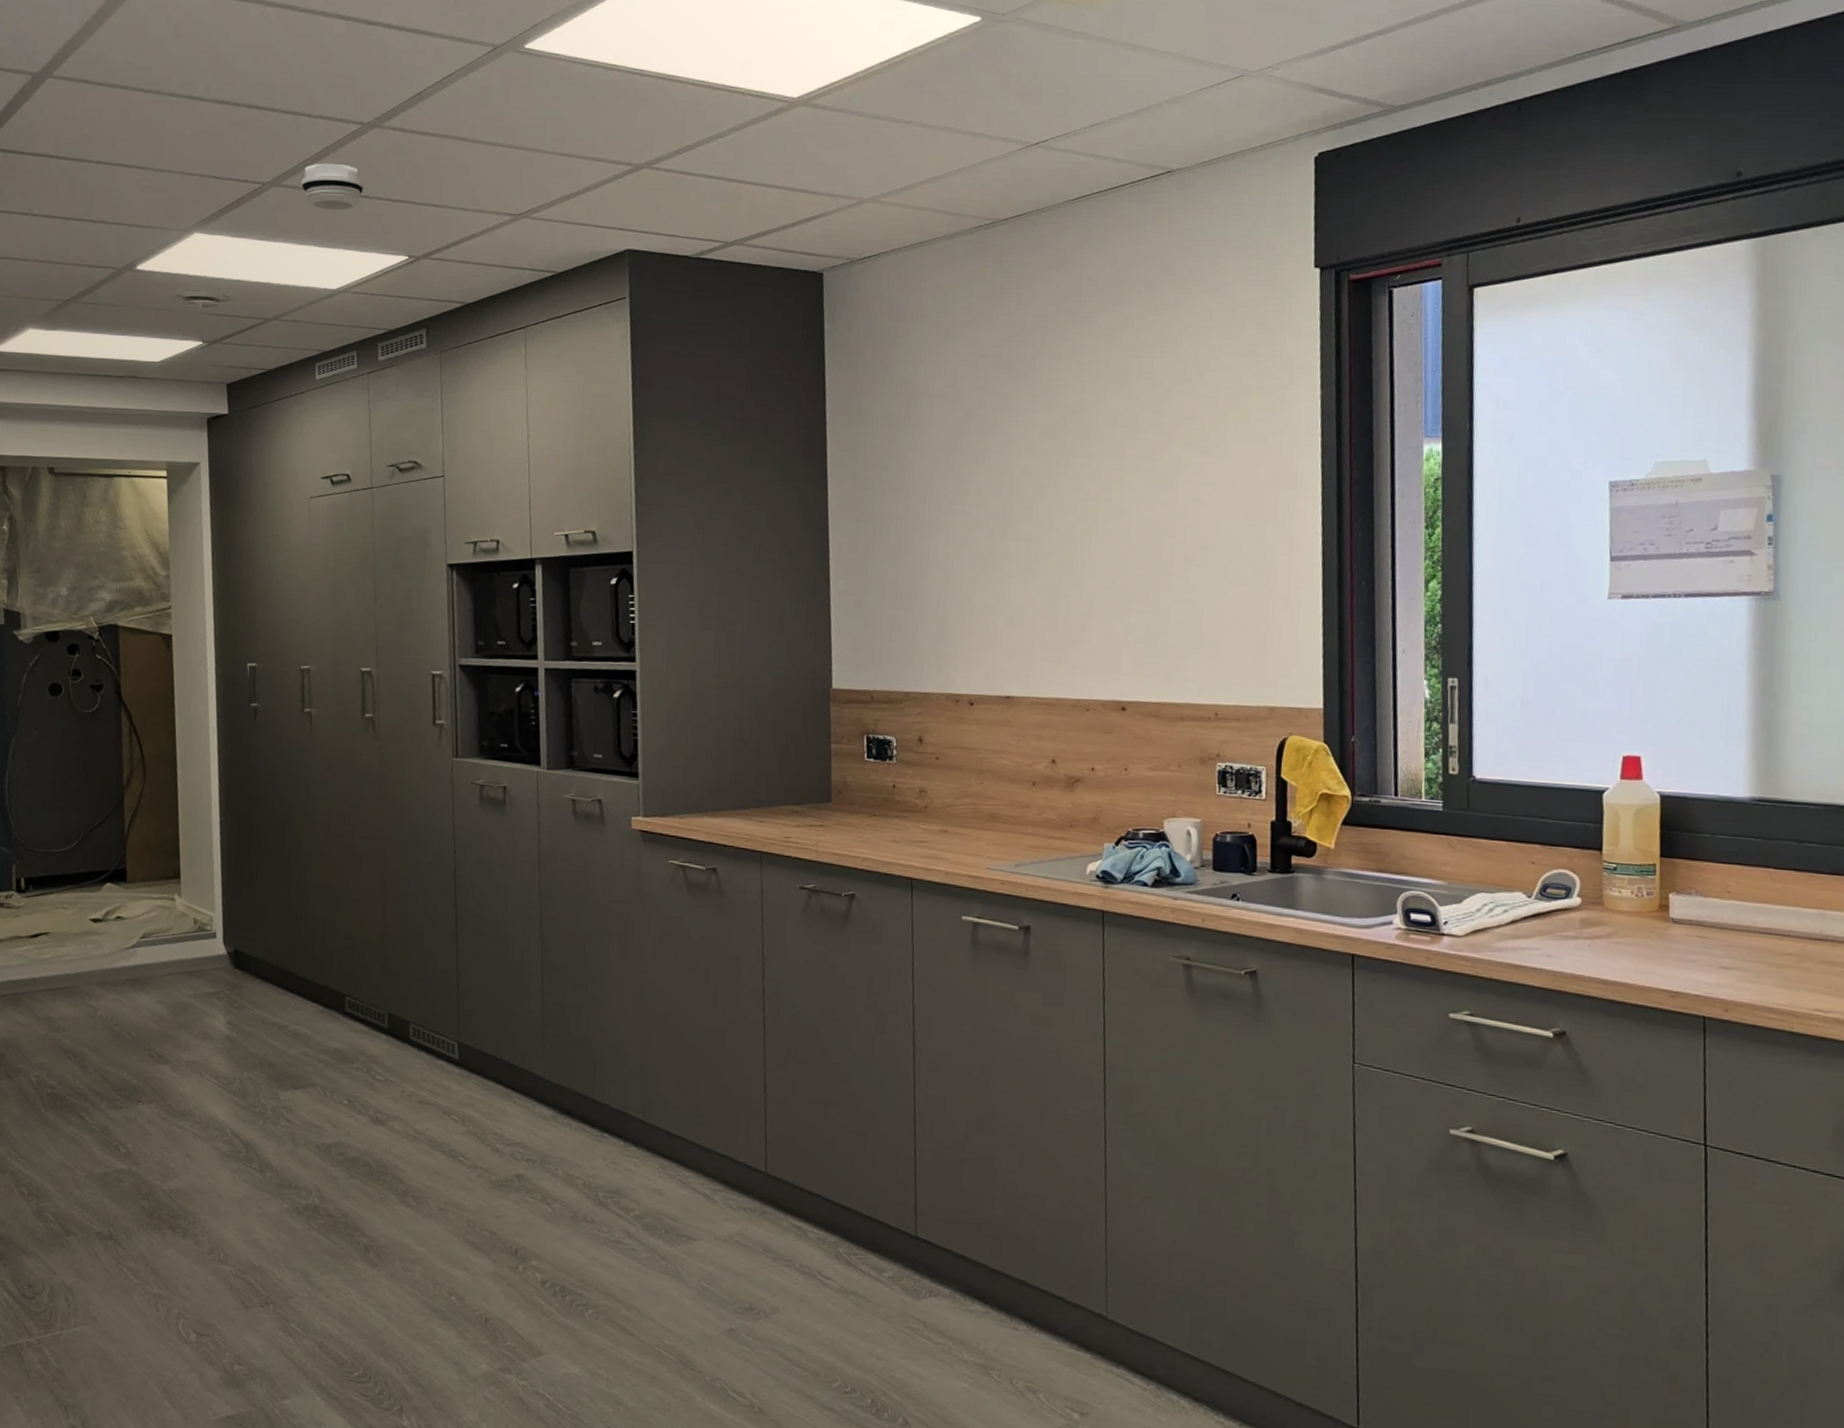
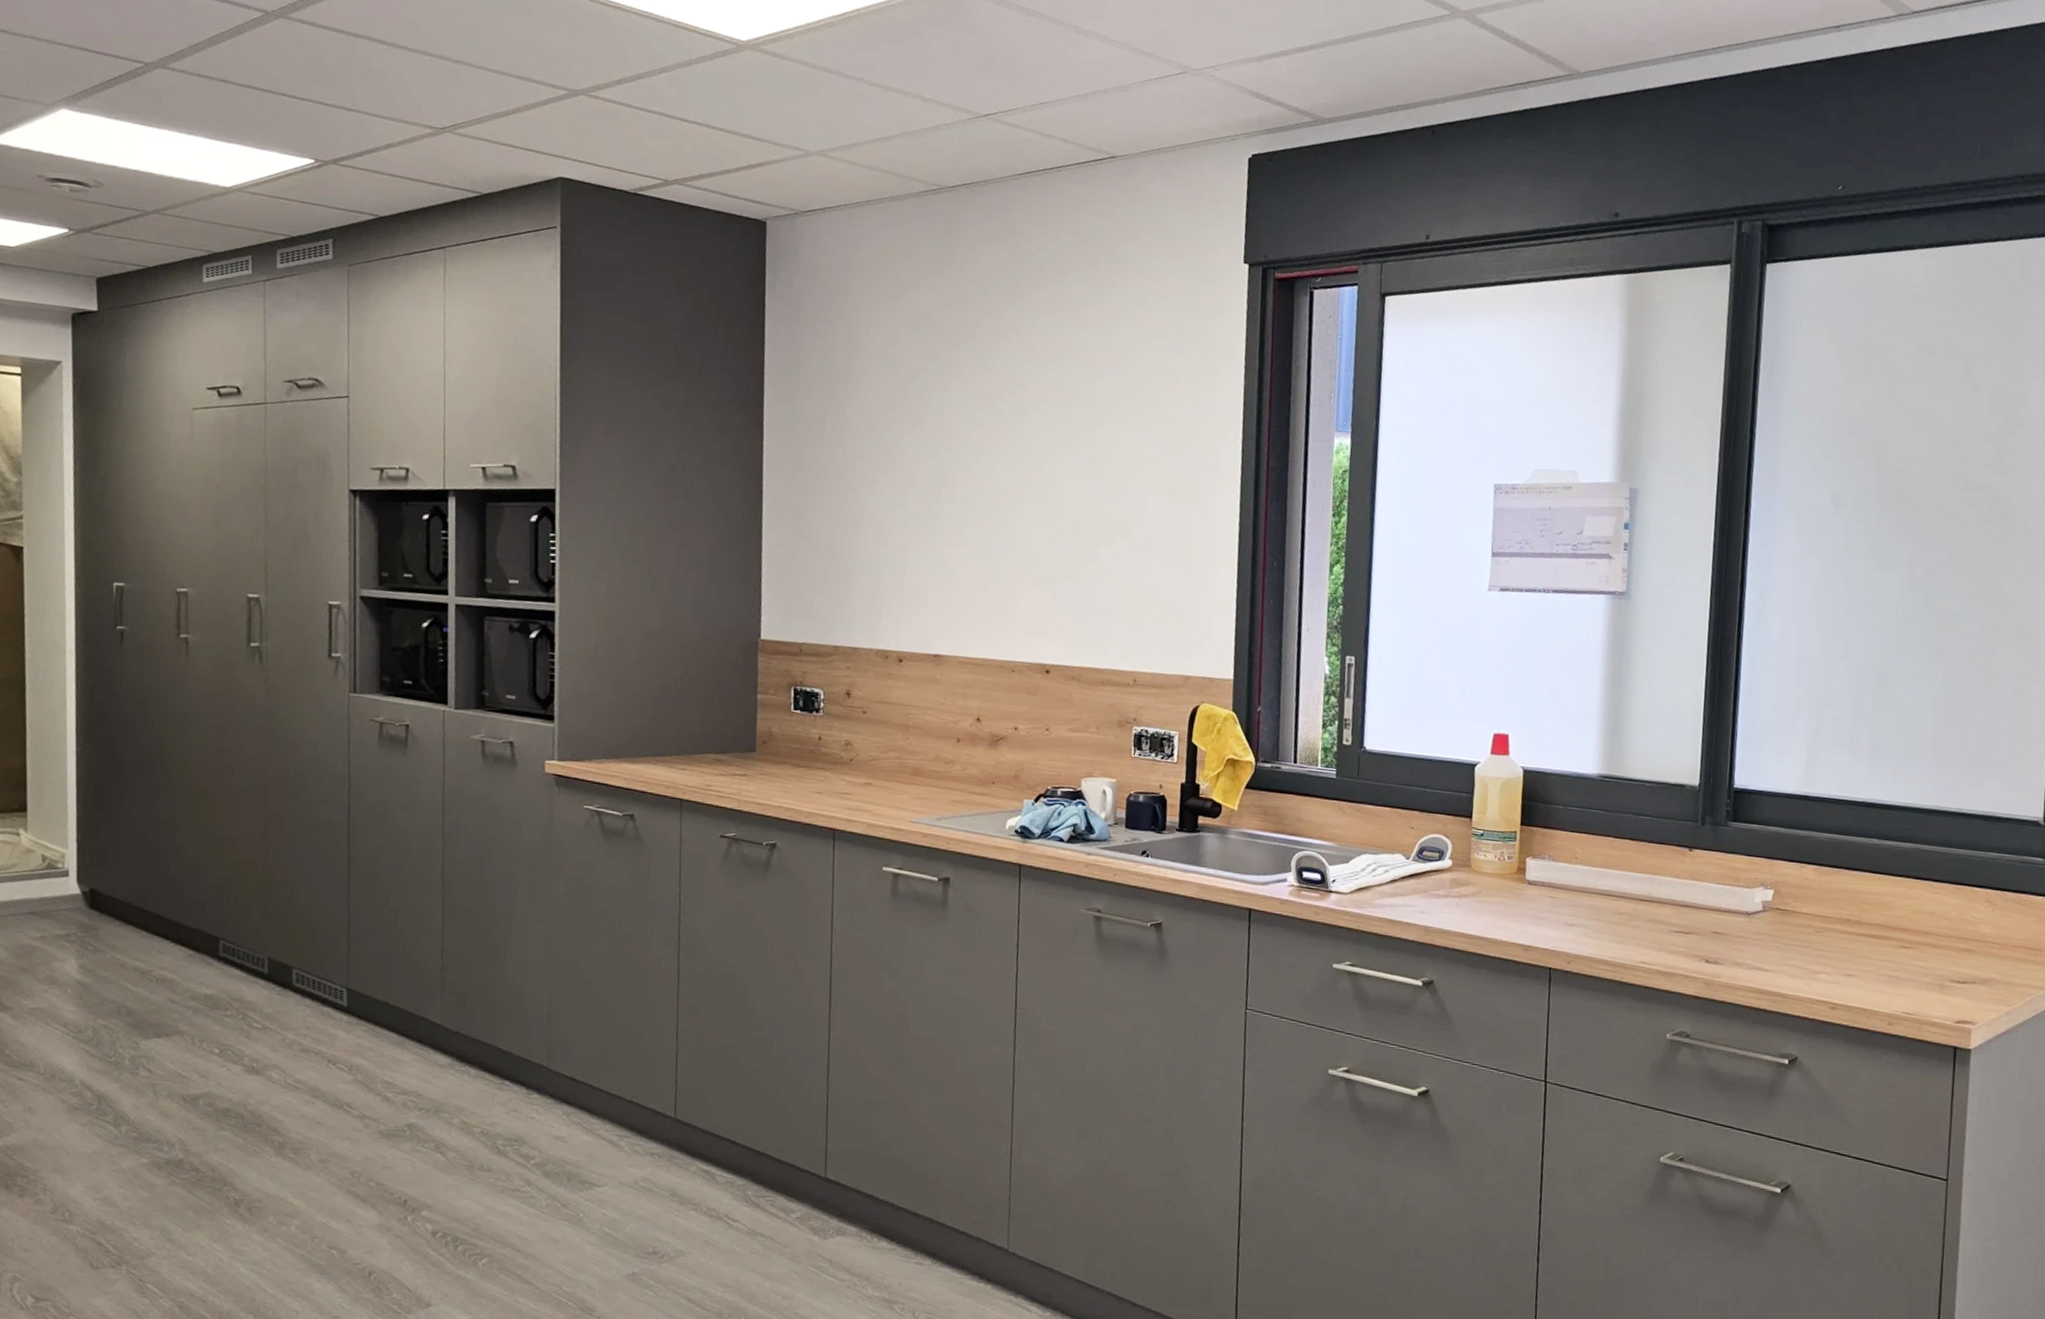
smoke detector: present [300,163,365,211] -> none [191,49,266,104]

